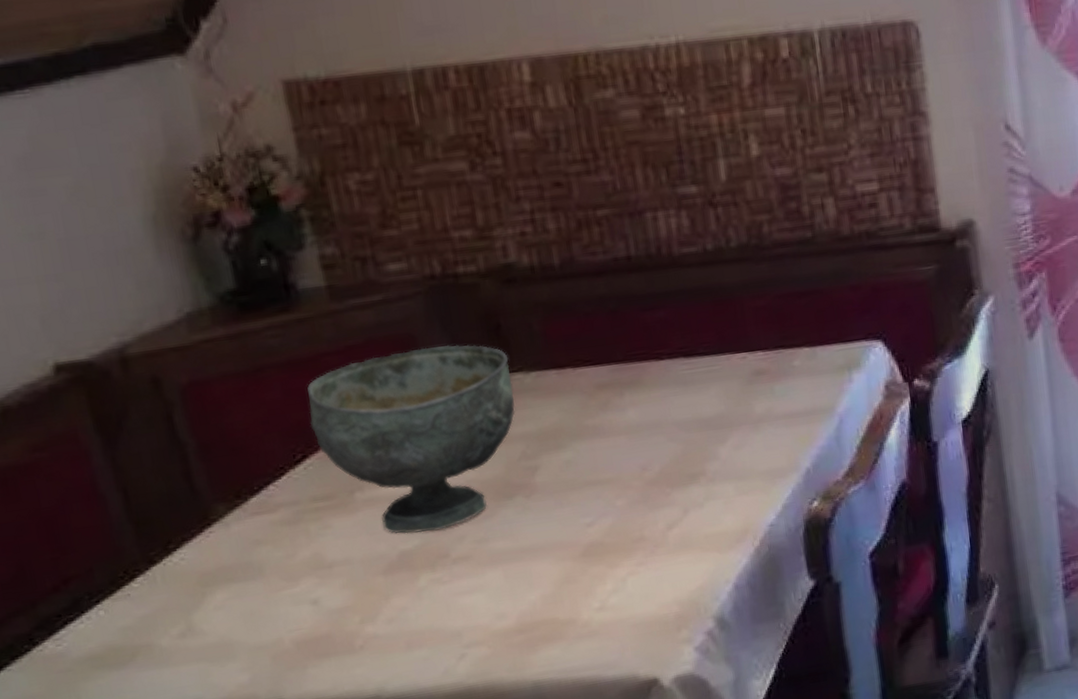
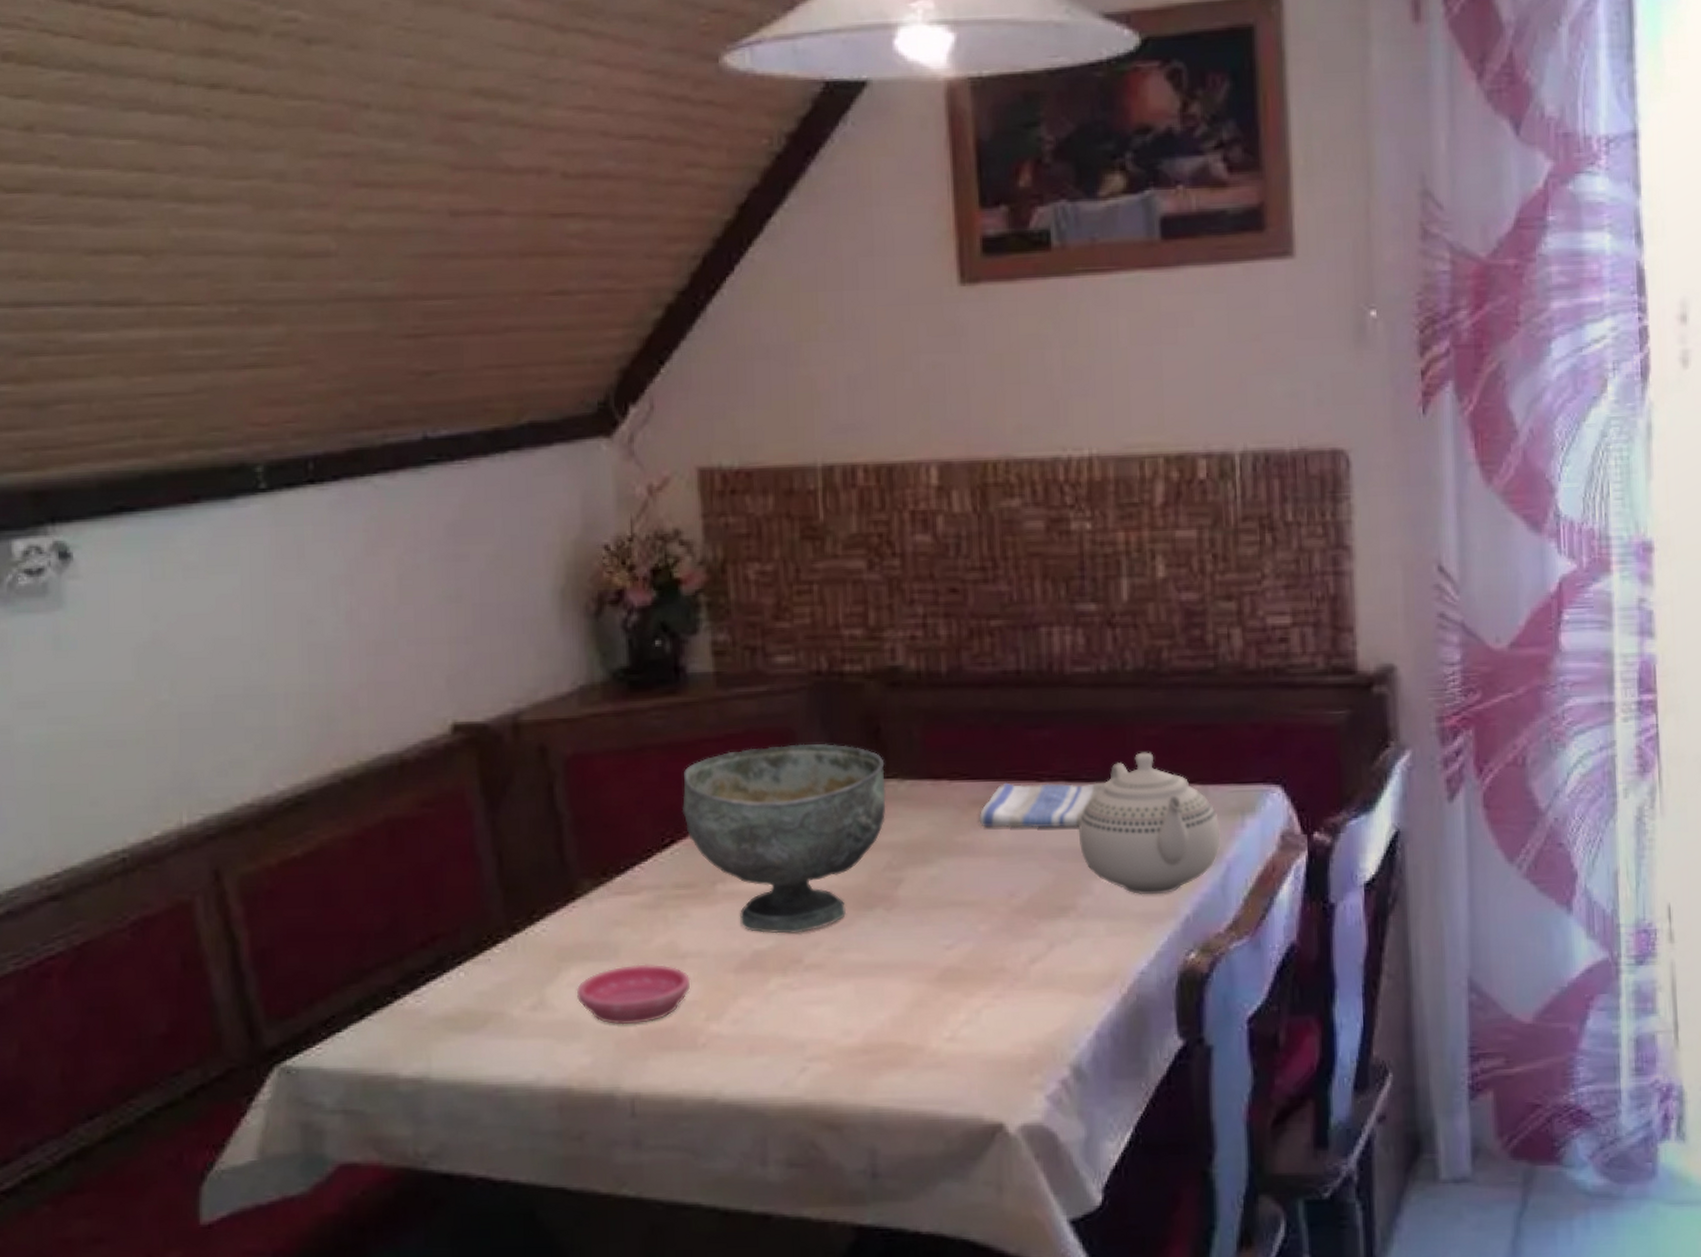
saucer: none [224,576,341,640] -> present [576,964,691,1025]
dish towel: none [605,355,722,408] -> present [979,782,1106,828]
teapot: none [700,321,831,455] -> present [1079,752,1221,895]

